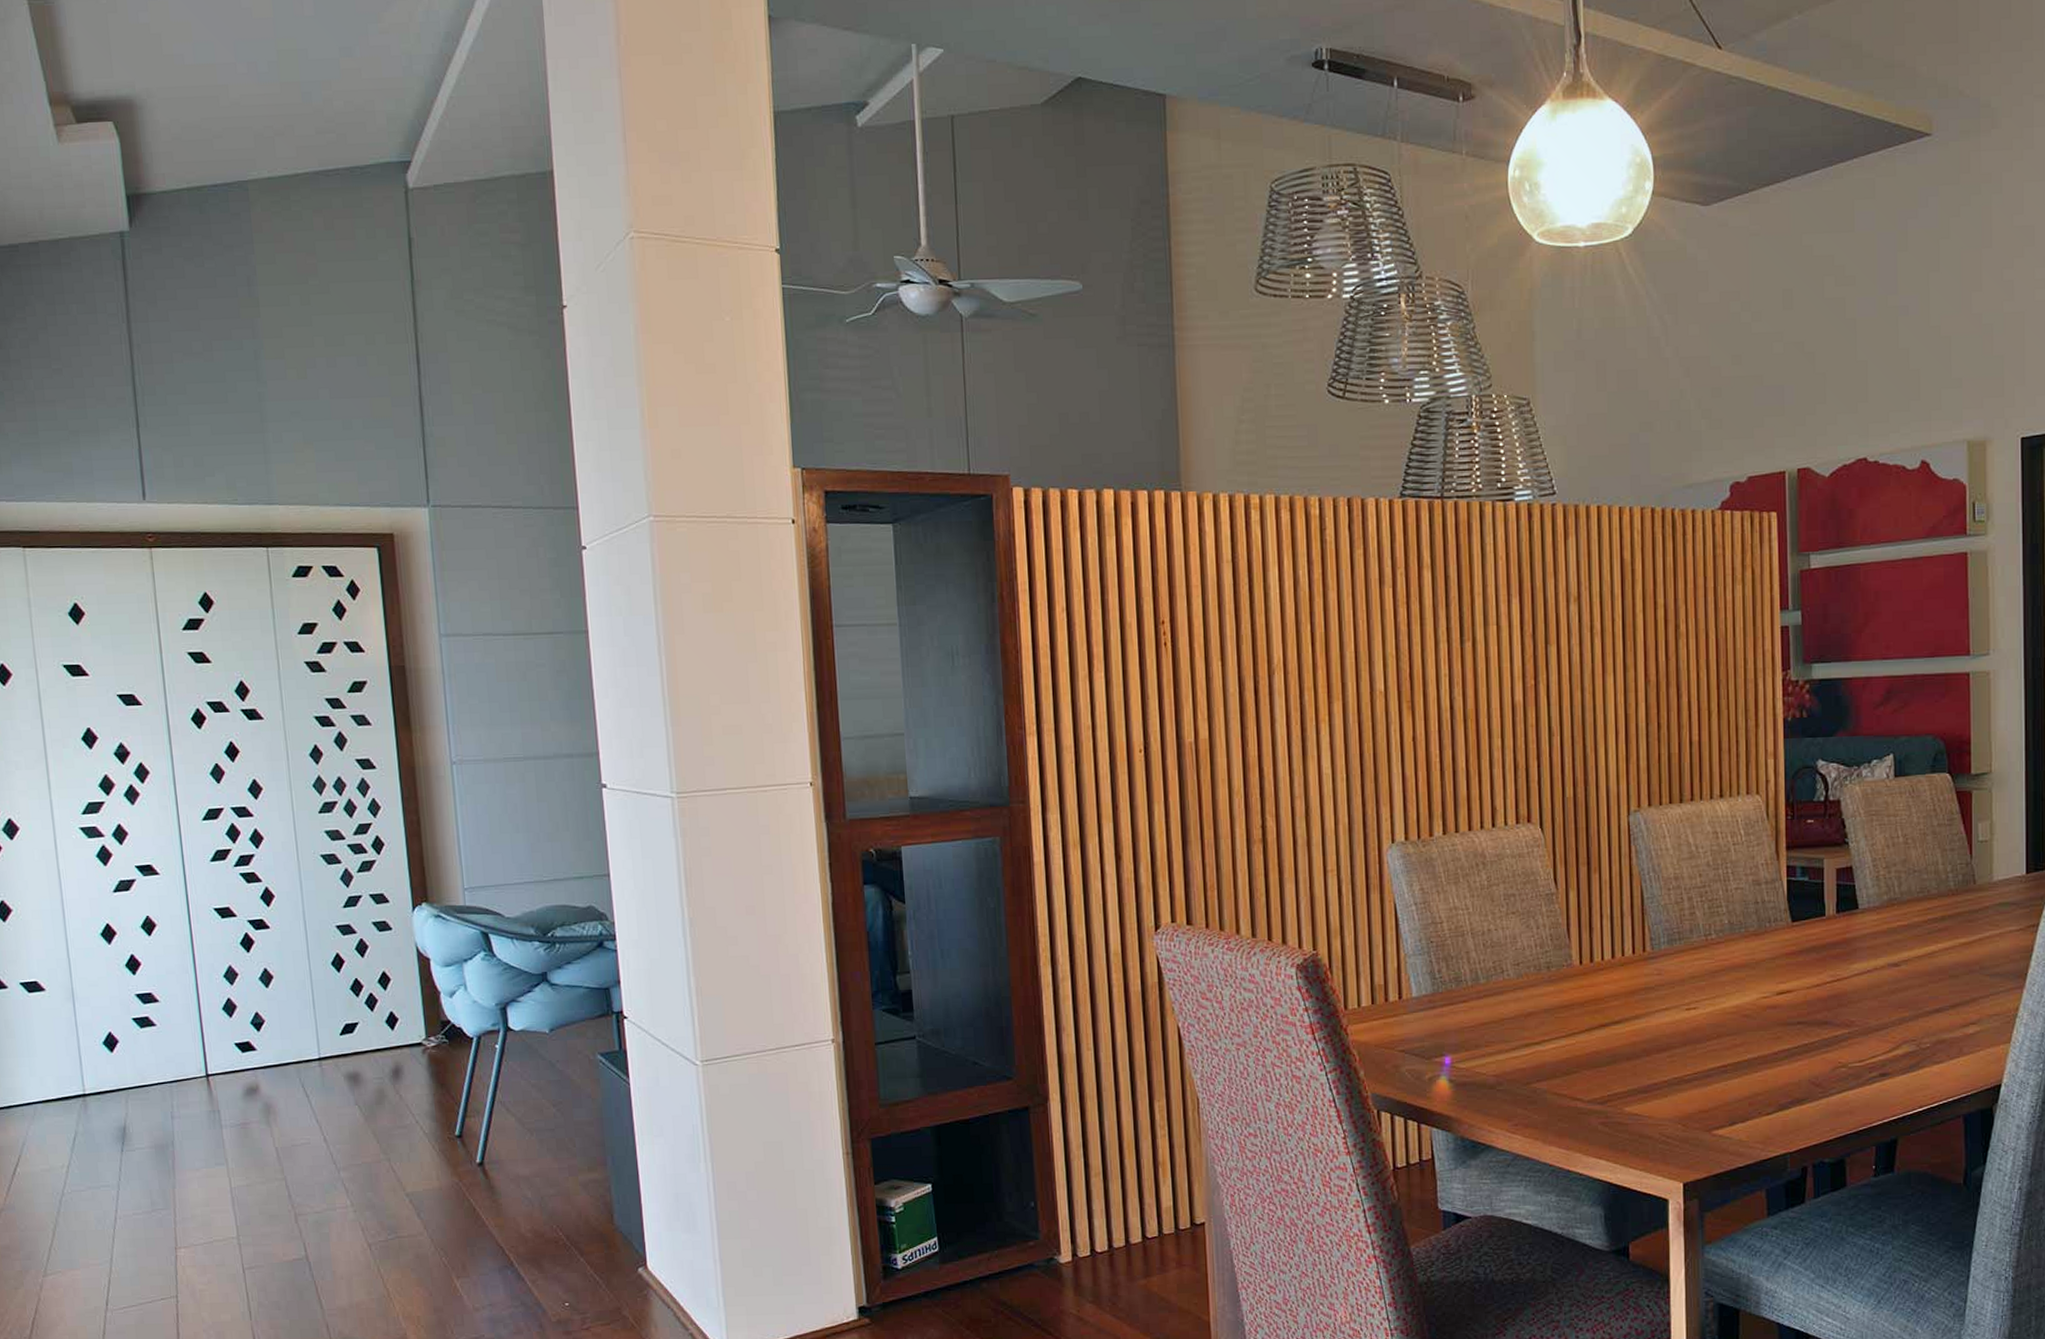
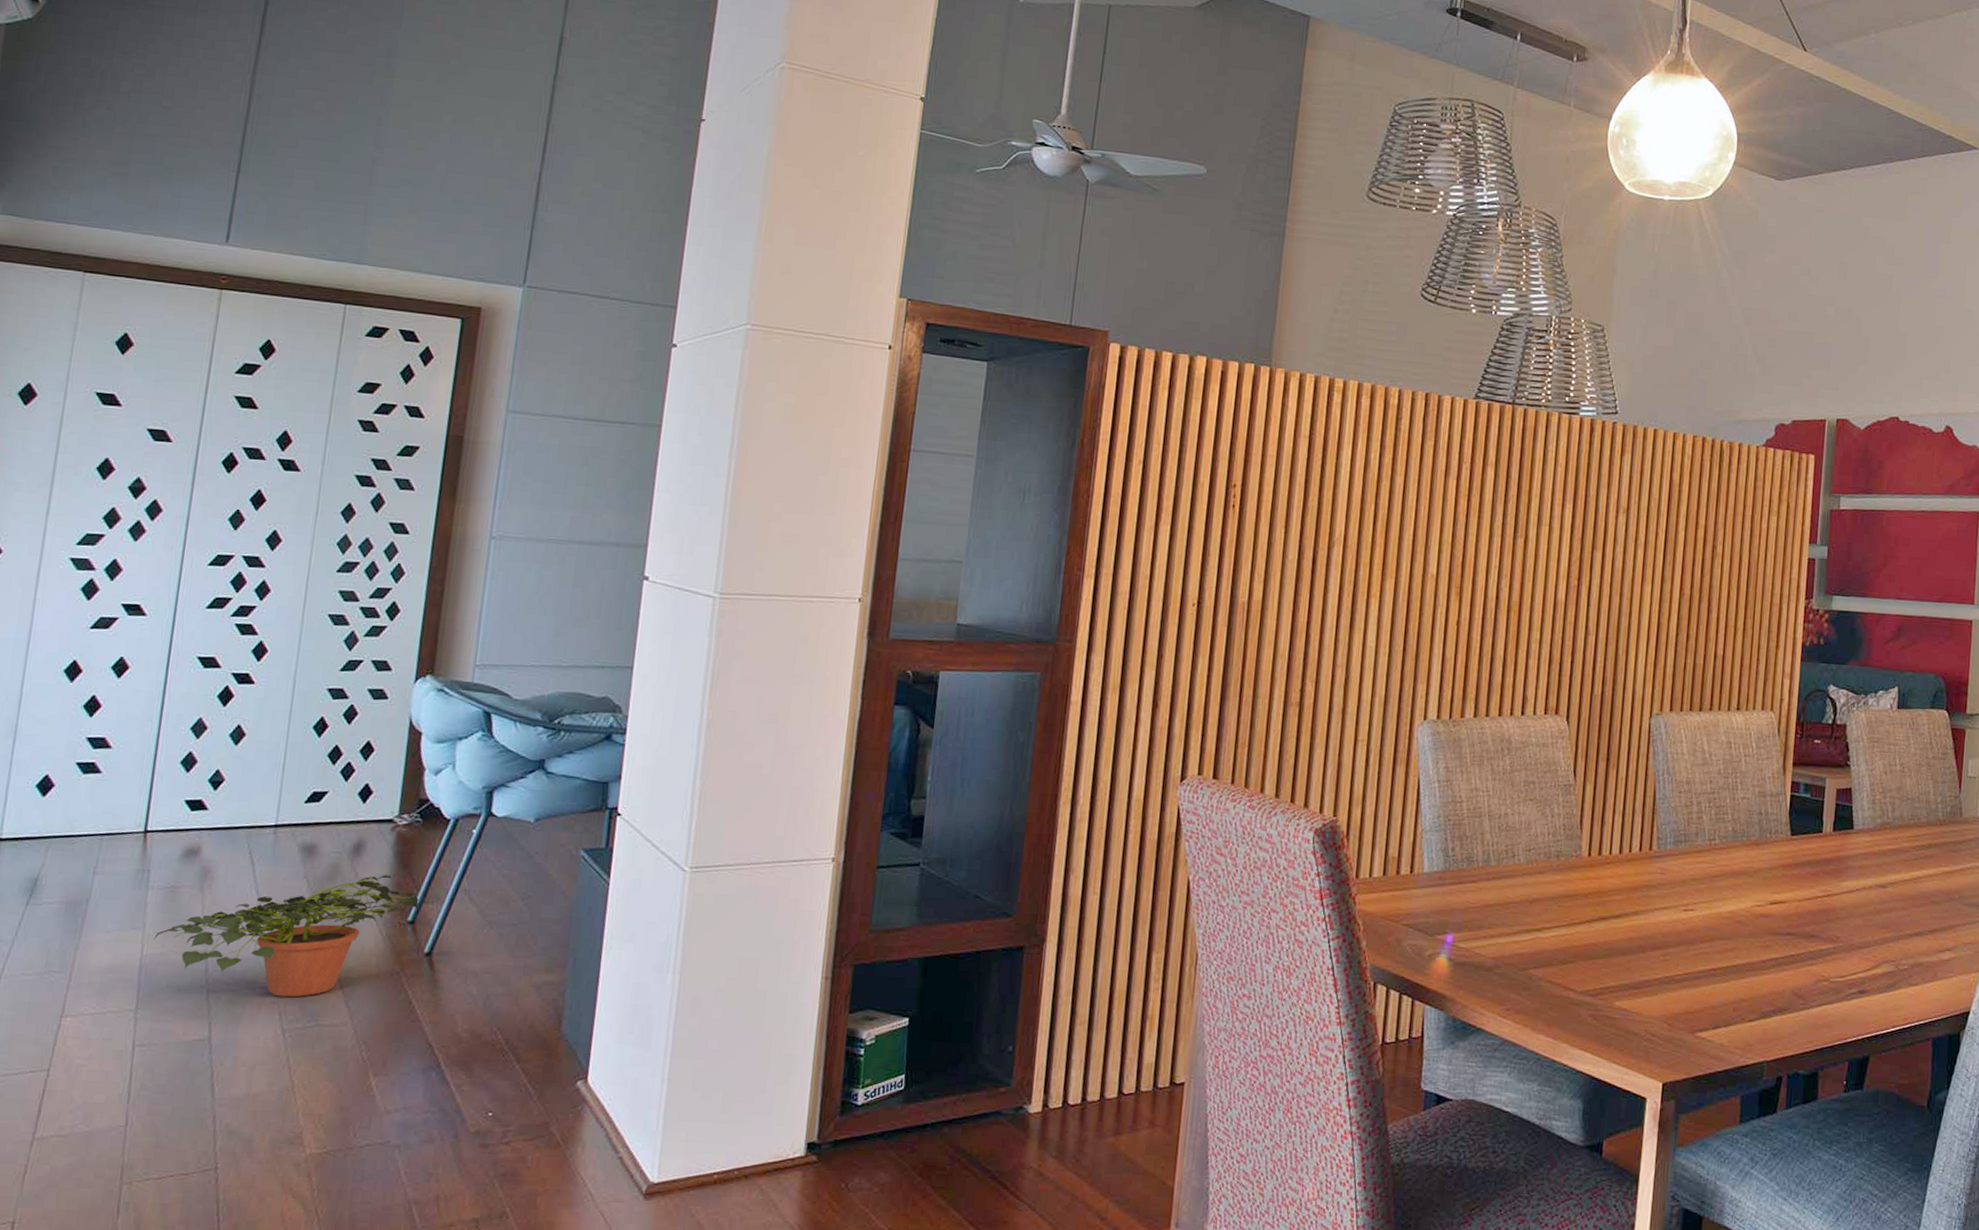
potted plant: none [237,1095,463,1215] -> present [153,875,419,998]

